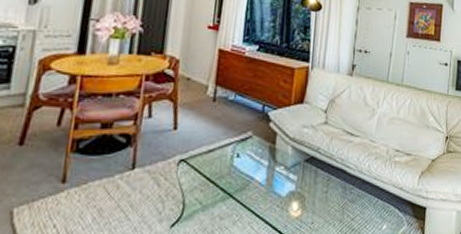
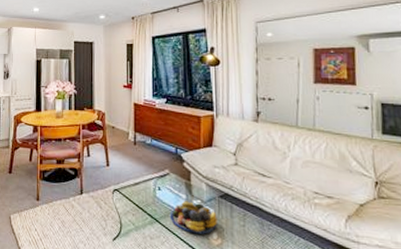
fruit bowl: none [246,167,300,207] -> present [169,200,217,234]

